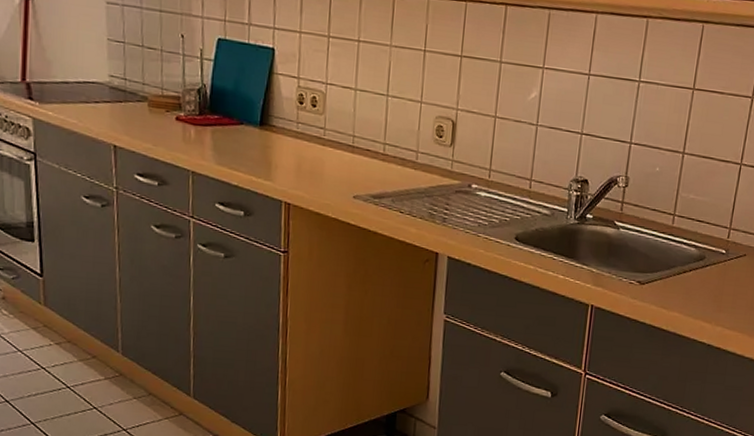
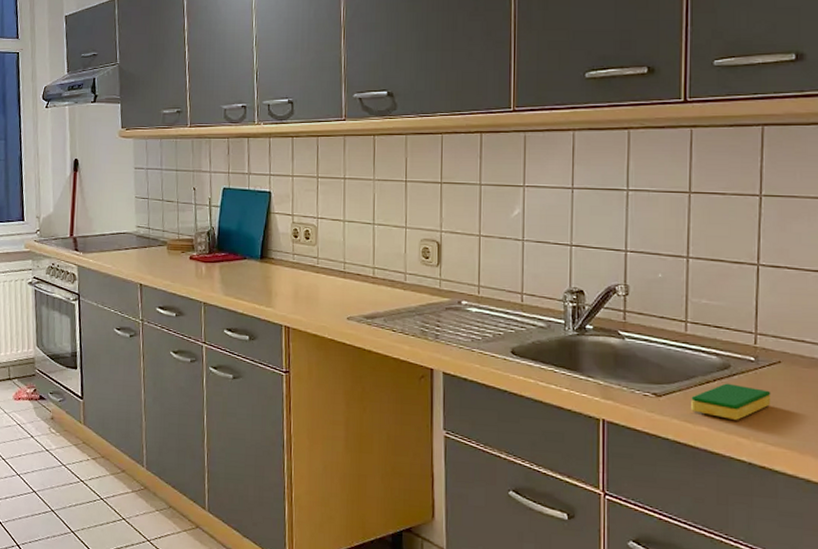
dish sponge: none [668,273,735,307] -> present [691,383,771,420]

